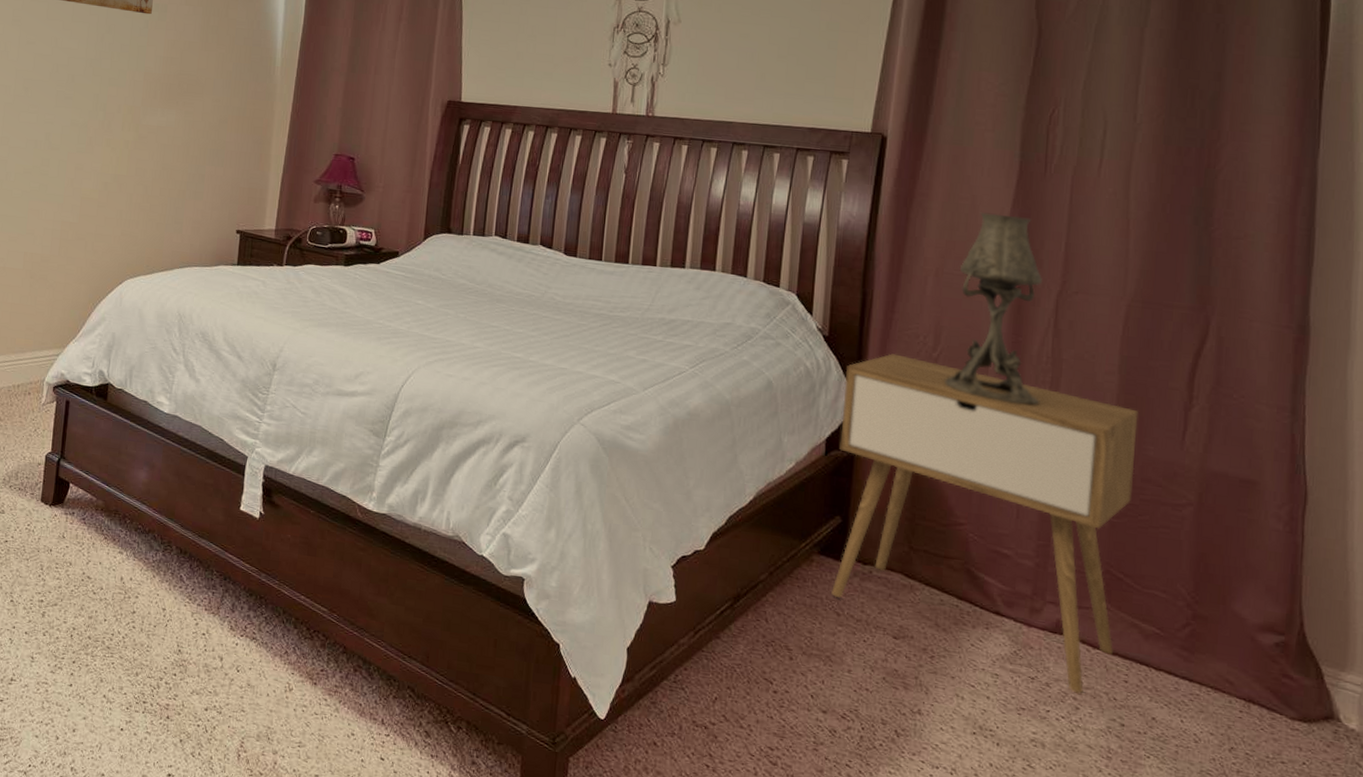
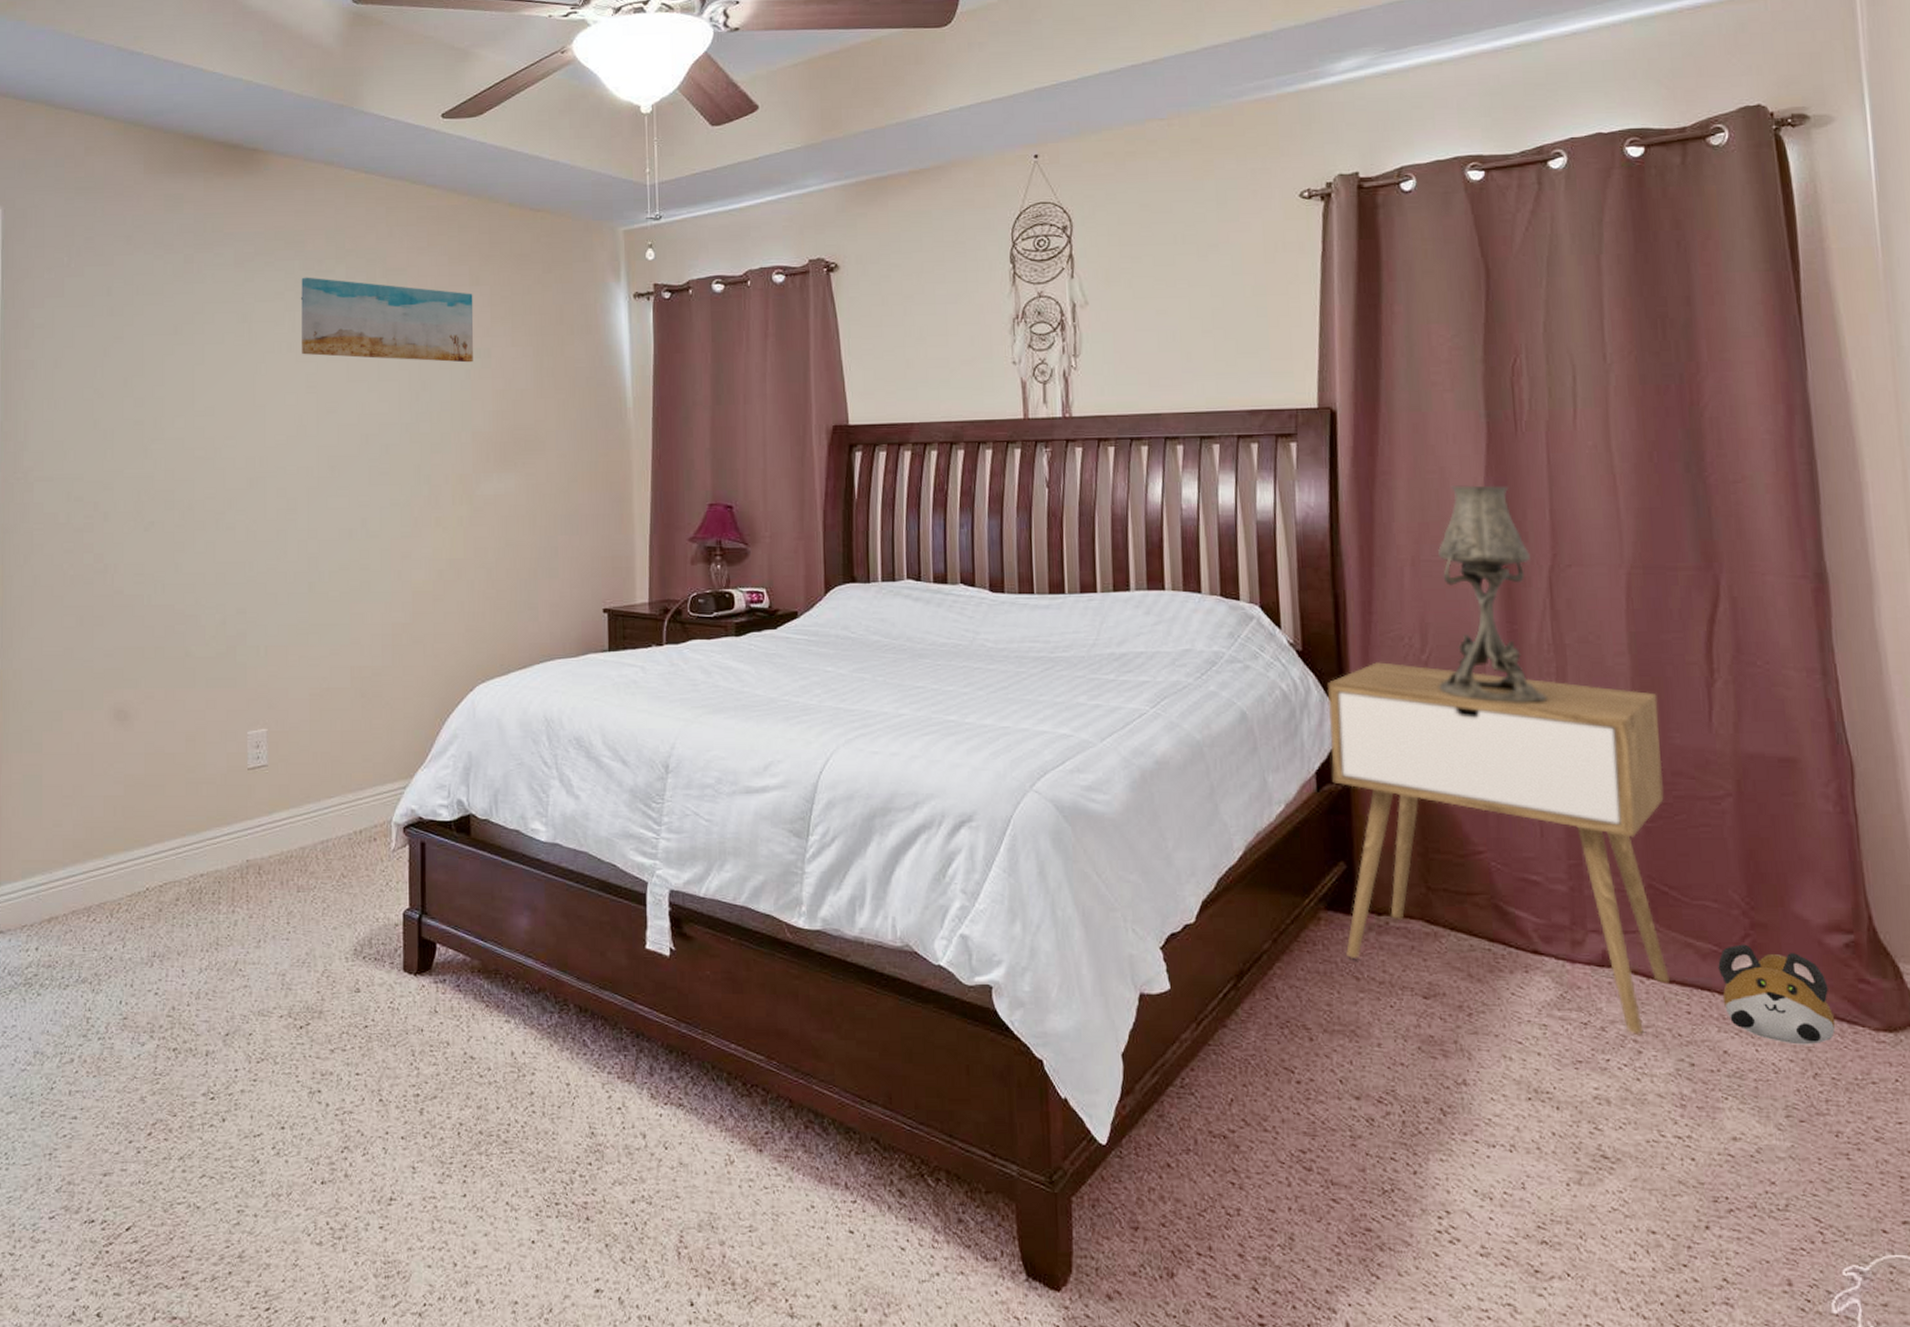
plush toy: none [1158,631,1257,724] -> present [1718,944,1836,1045]

